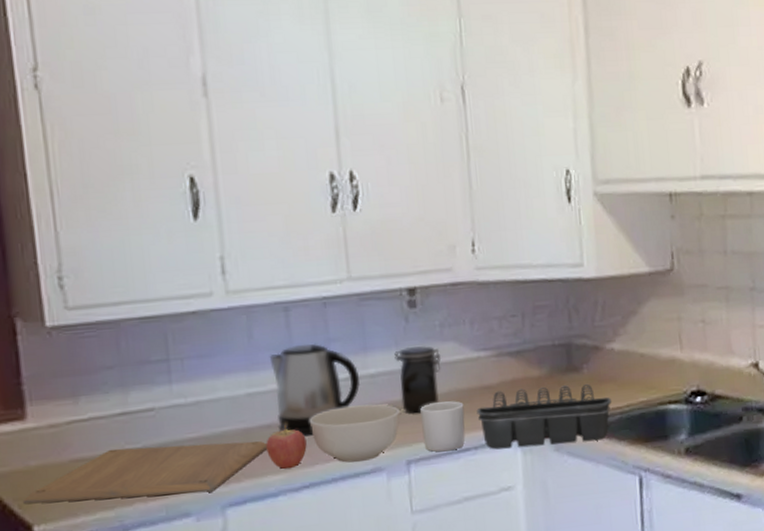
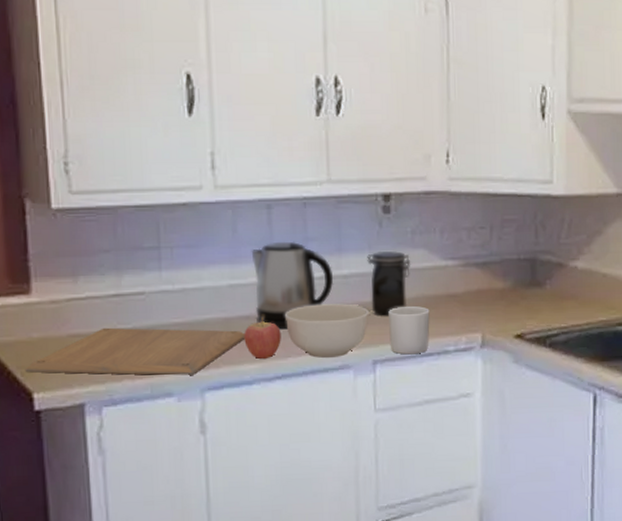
dish rack: present [476,383,612,450] -> none [441,299,572,358]

